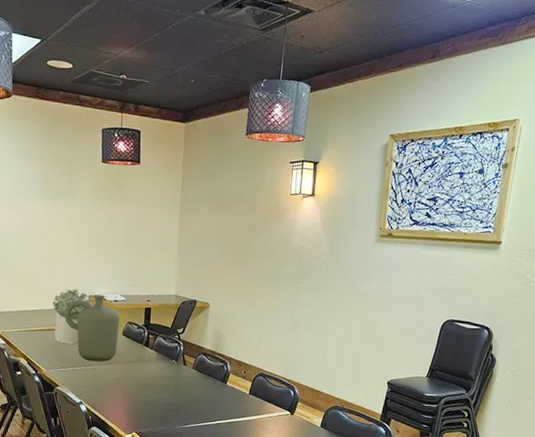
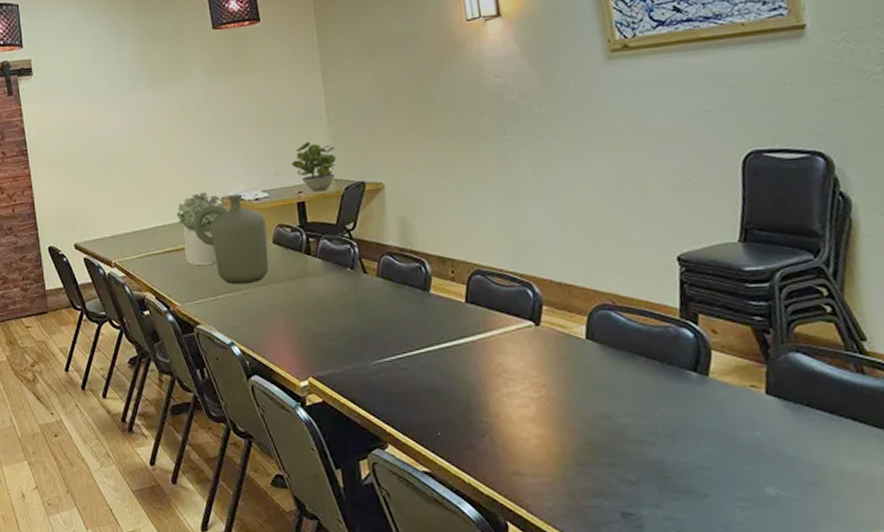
potted plant: none [146,264,180,303] -> present [292,141,336,192]

